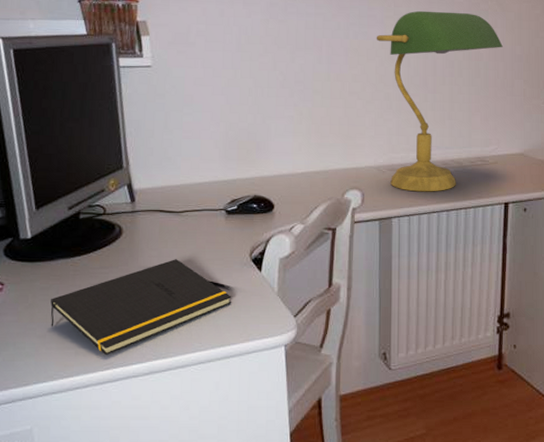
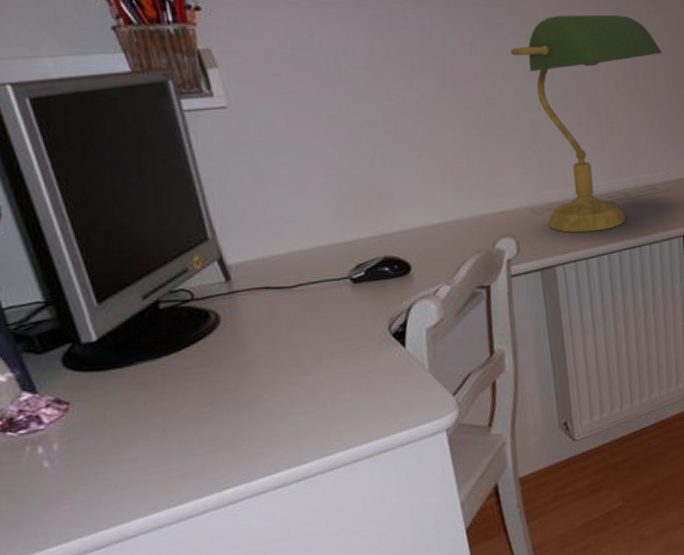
notepad: present [50,259,232,356] -> none [137,344,374,473]

